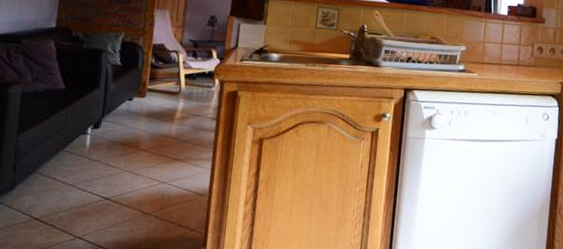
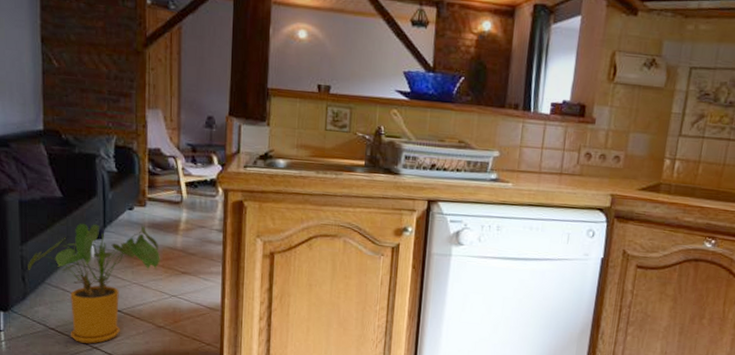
house plant: none [20,113,154,233] -> present [28,223,160,344]

